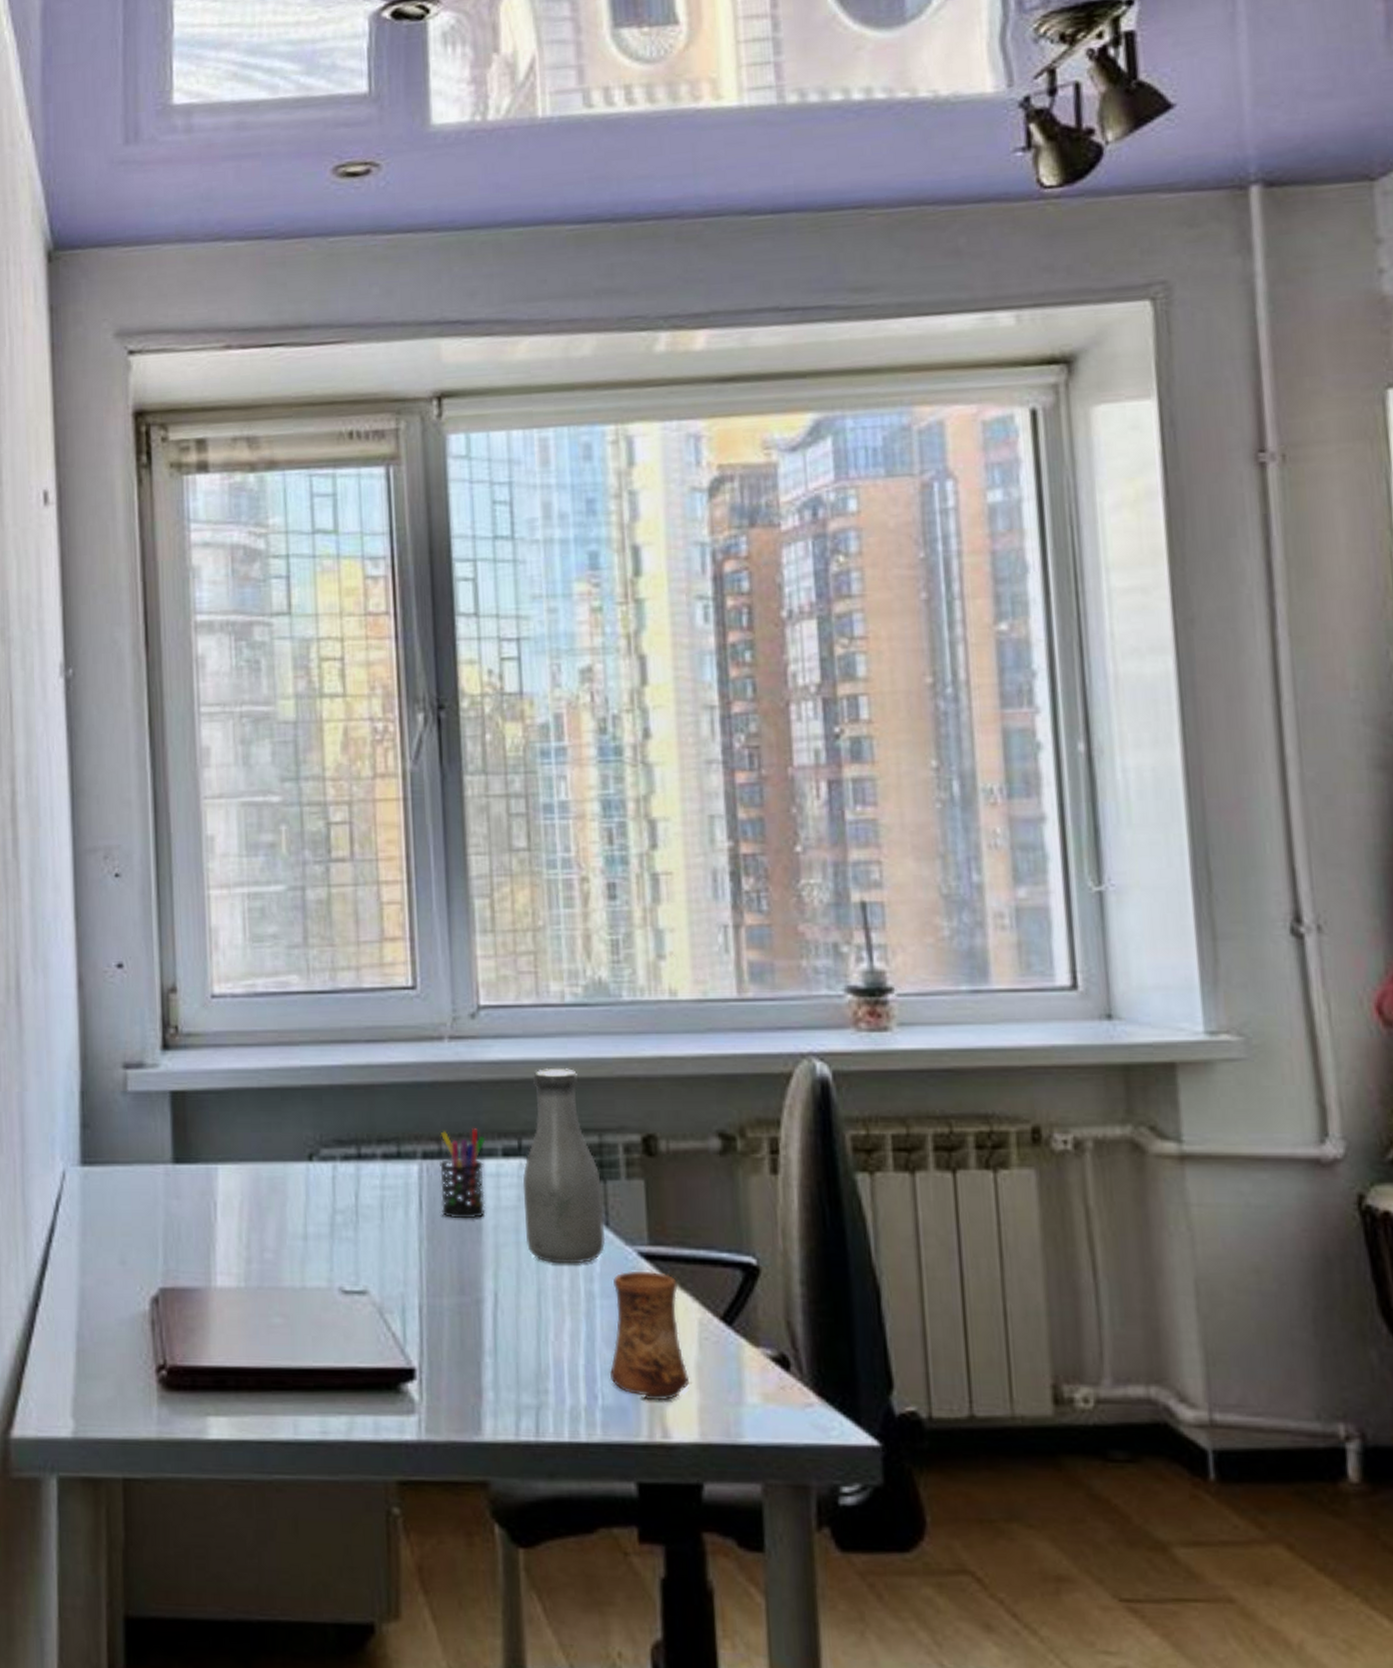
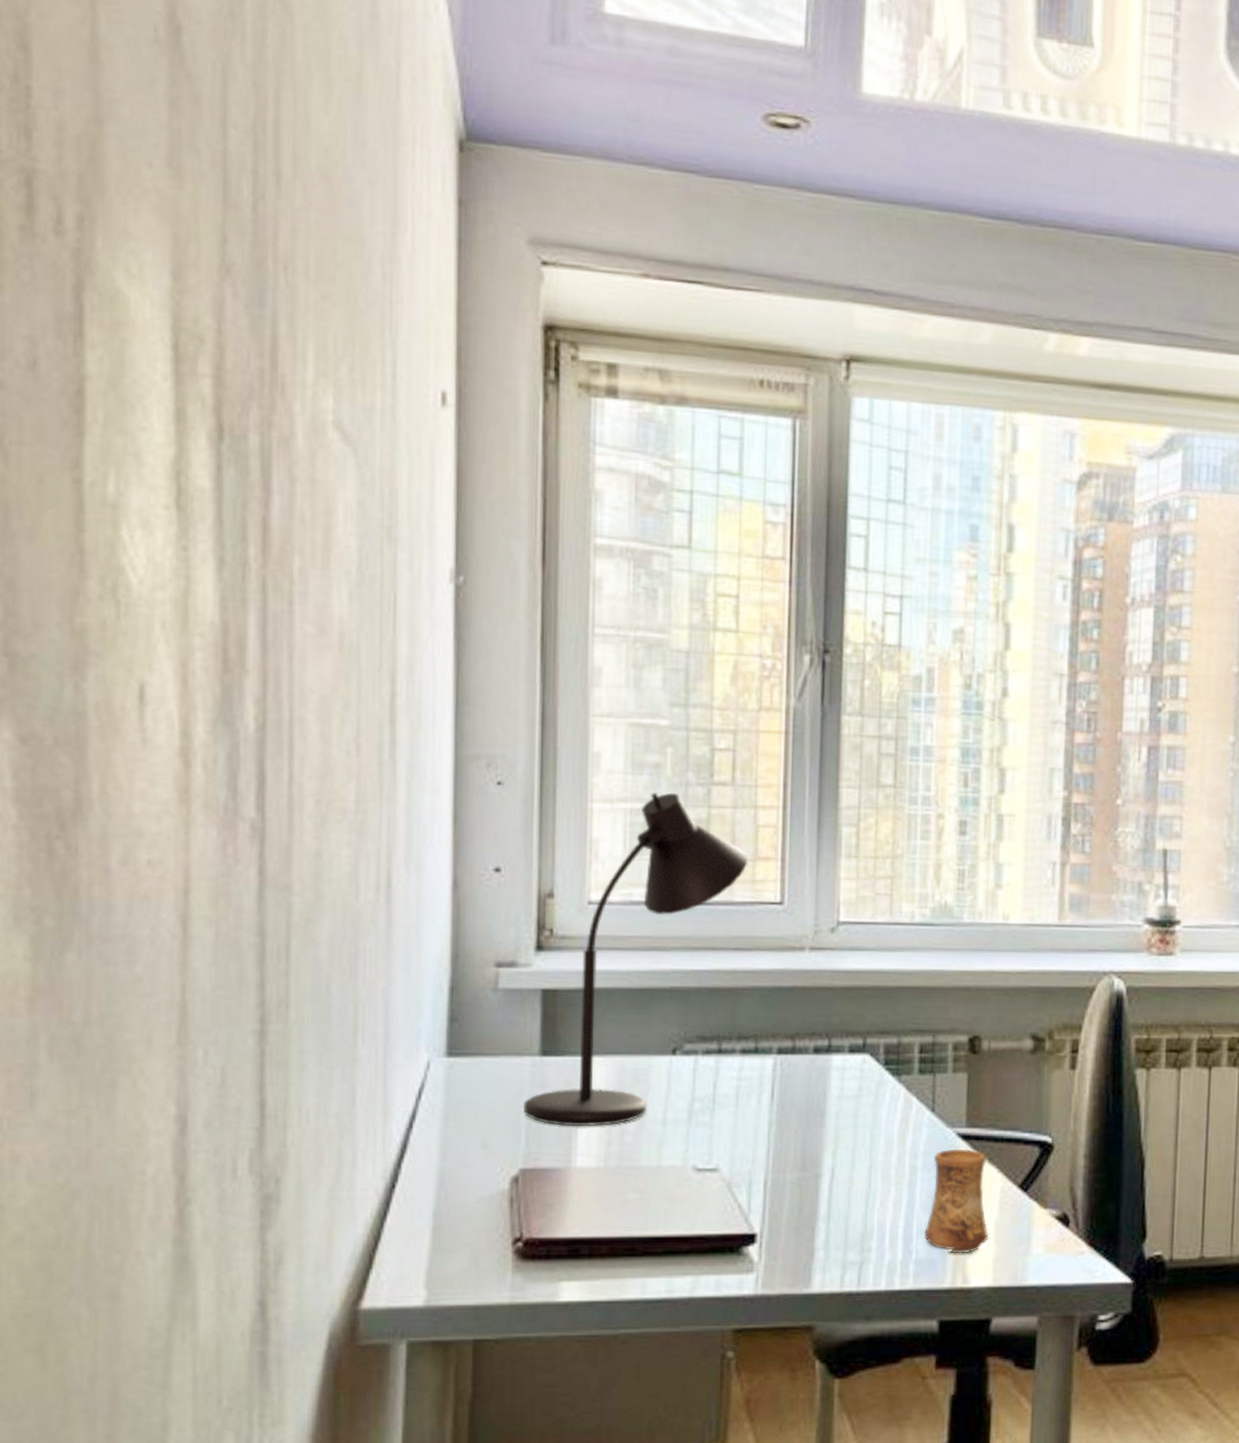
desk lamp: none [158,873,375,1242] -> present [522,792,748,1127]
pen holder: present [440,1128,486,1219] -> none [791,1028,835,1106]
bottle: present [522,1068,606,1264] -> none [863,978,932,1144]

